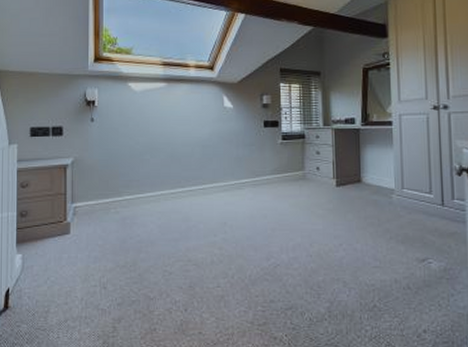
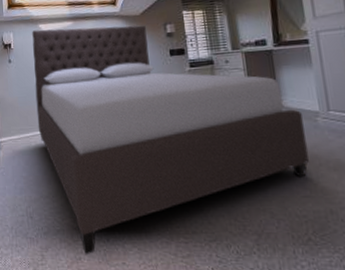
bed: none [119,88,382,326] -> present [32,25,310,255]

